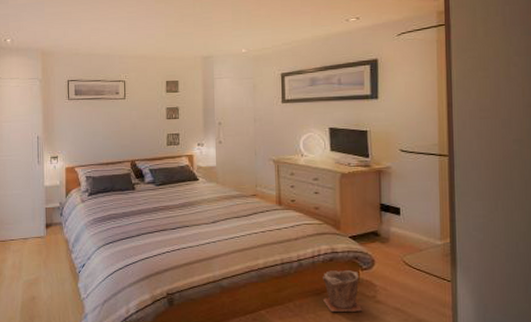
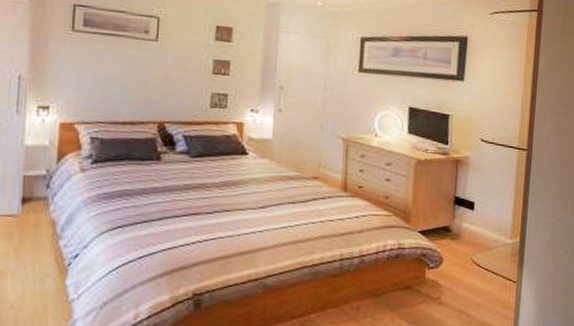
plant pot: present [323,270,363,313] -> none [384,269,426,316]

